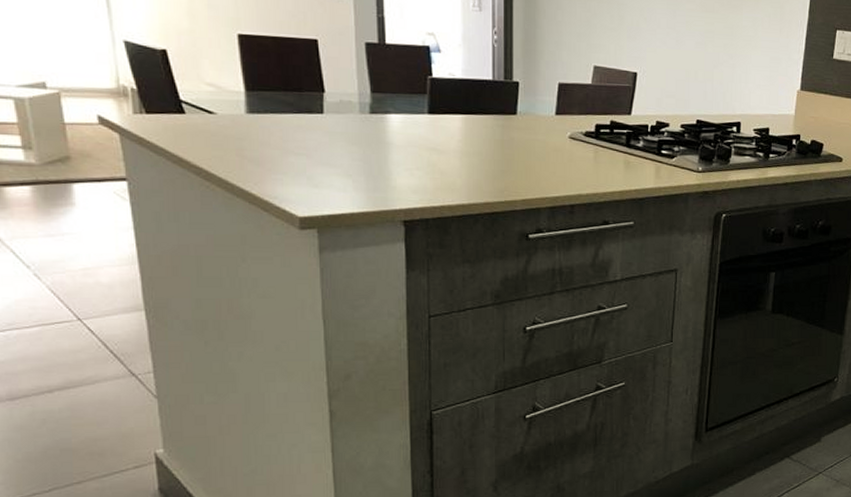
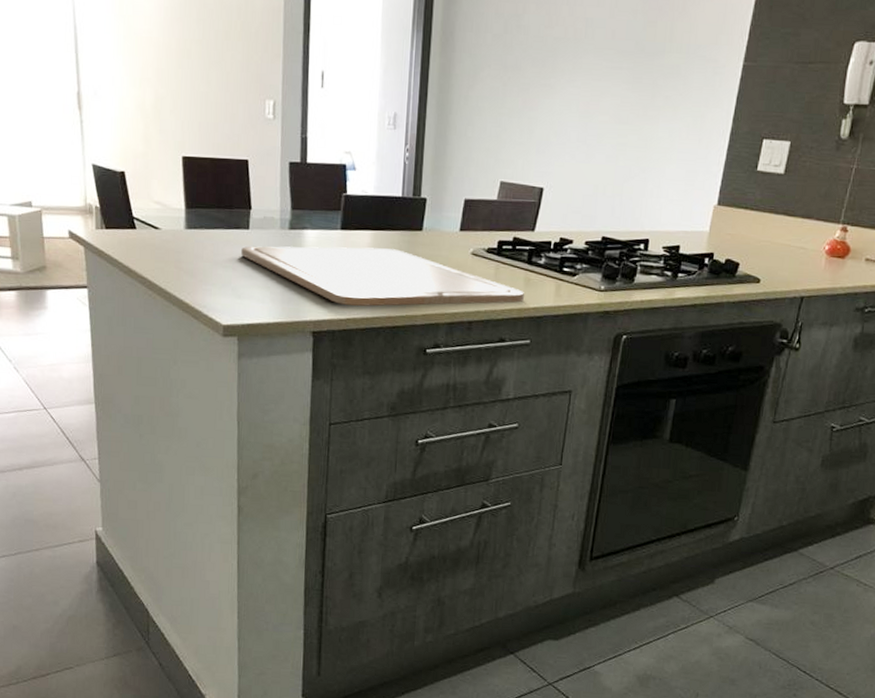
chopping board: none [314,131,626,193] -> present [240,246,525,307]

